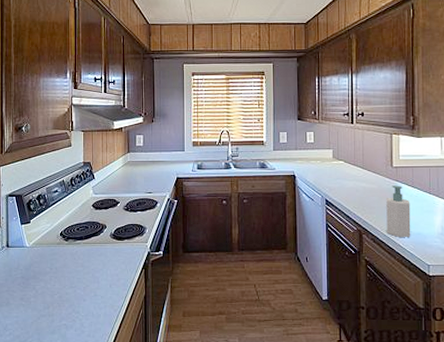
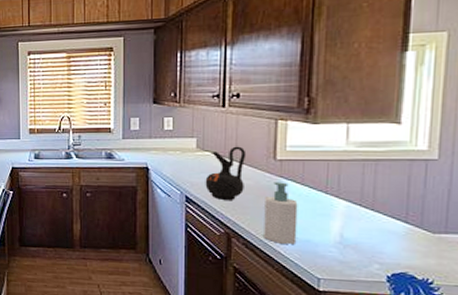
ceramic jug: none [340,156,371,202] -> present [205,146,247,200]

